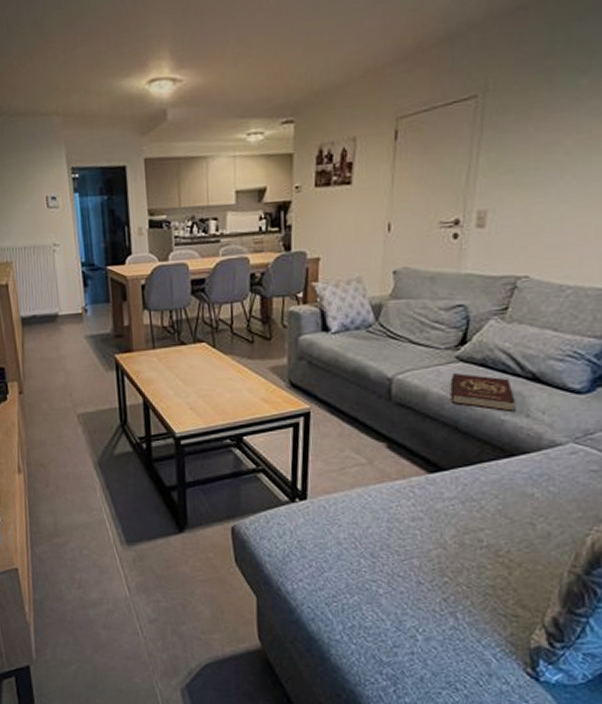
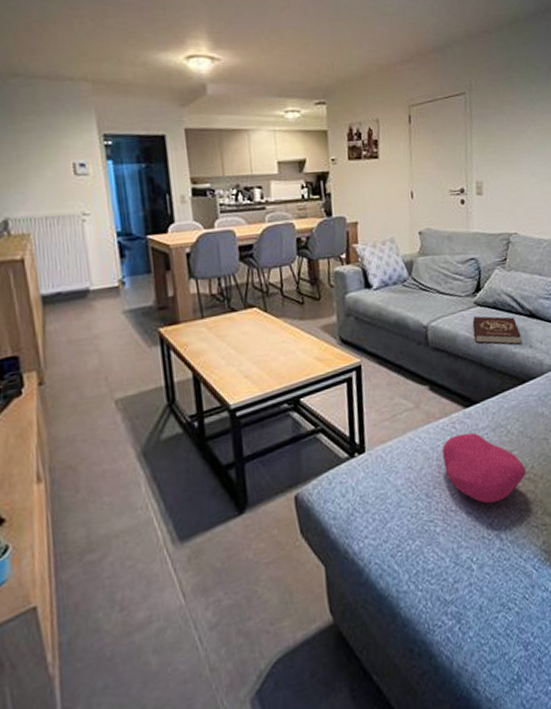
cushion: none [394,500,499,579] -> present [442,432,526,504]

